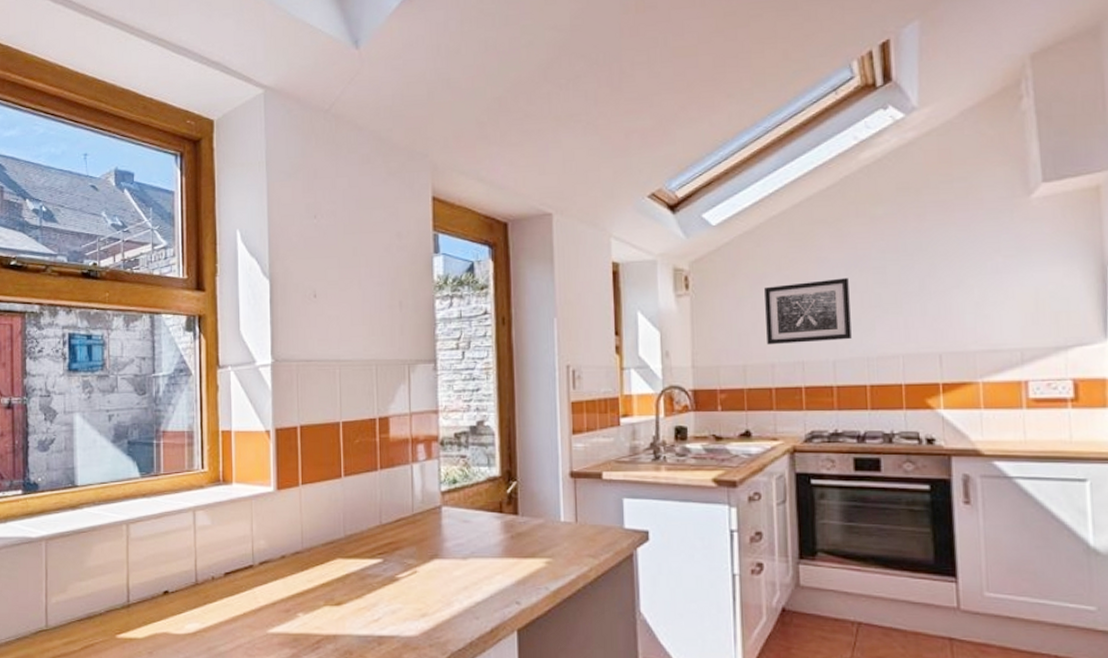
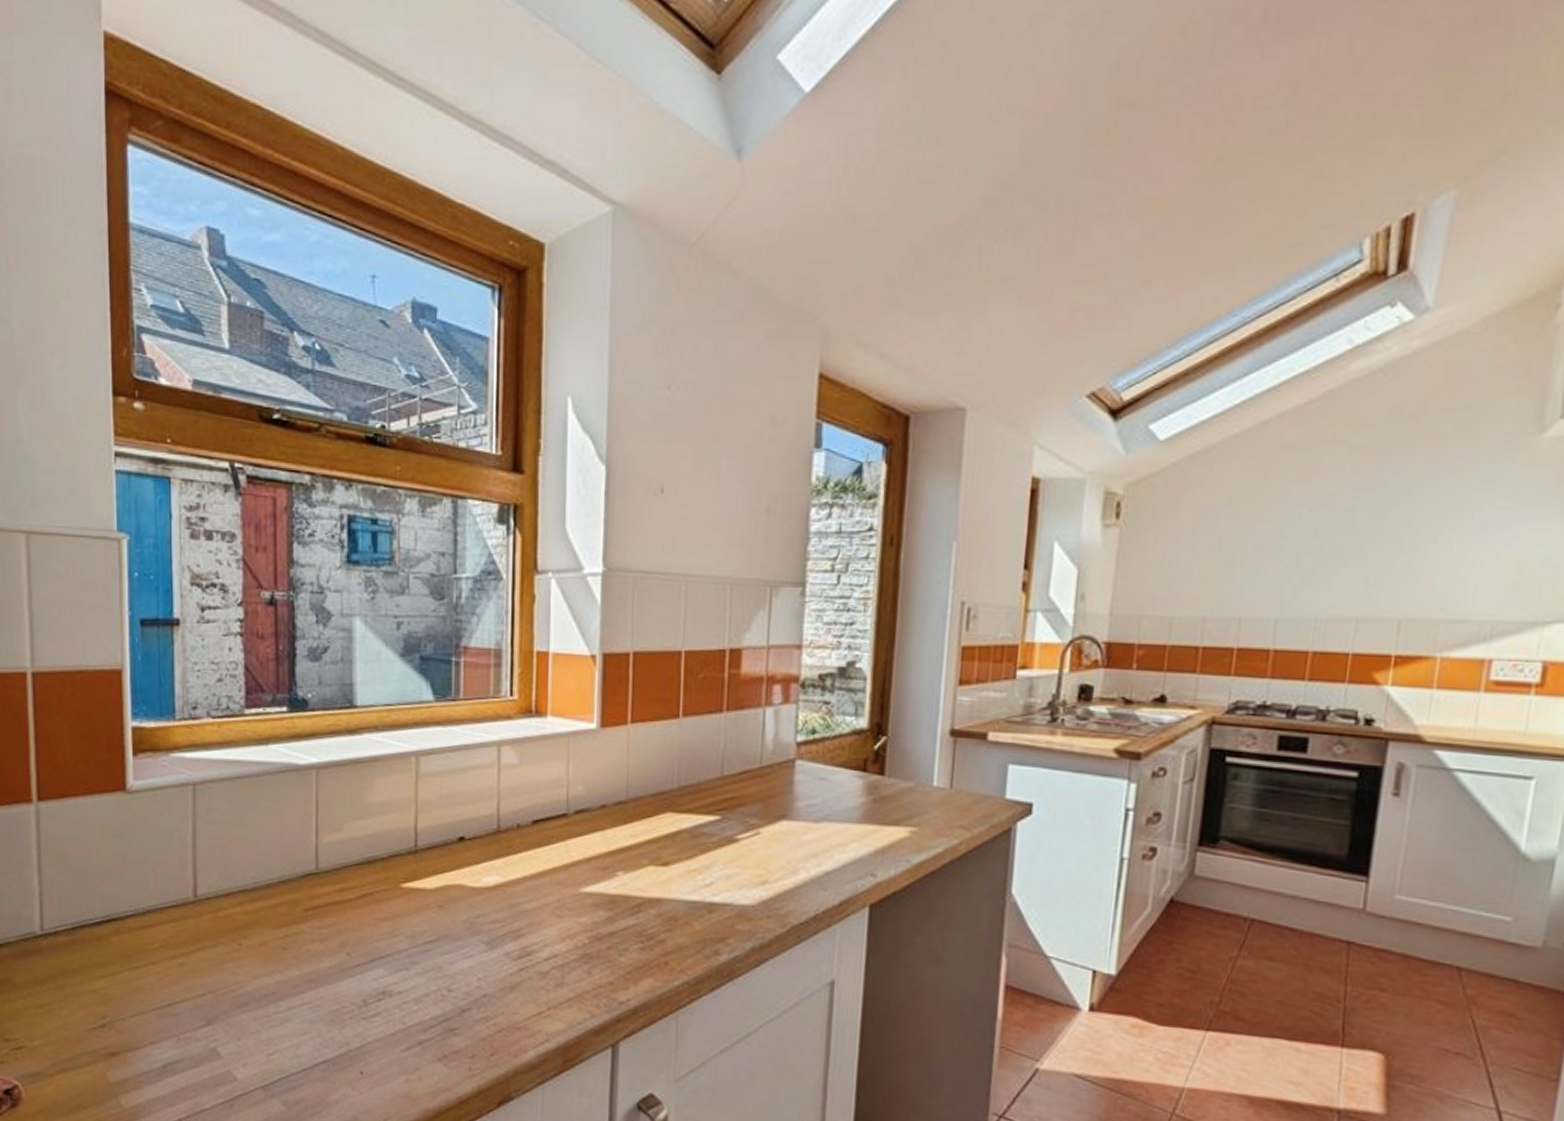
wall art: present [764,277,852,345] -> none [1202,519,1310,596]

